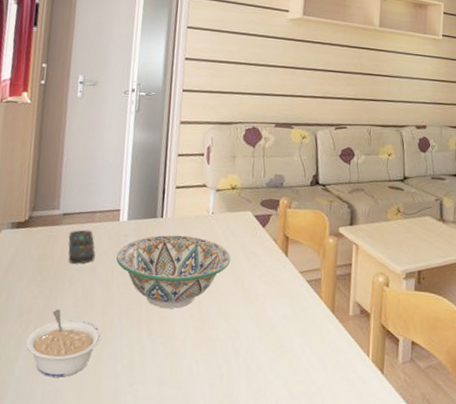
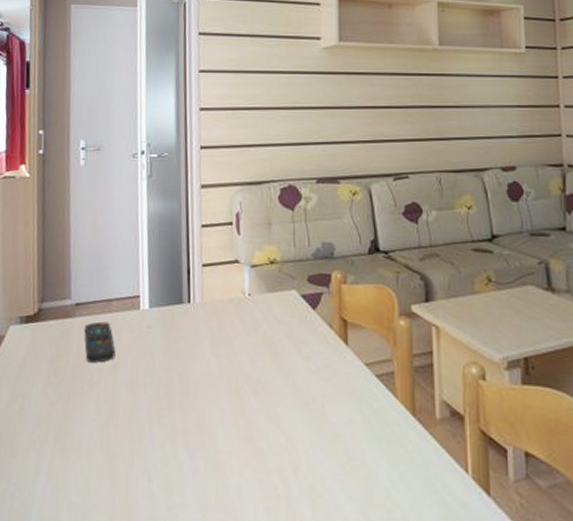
legume: present [25,309,102,378] -> none [46,417,131,499]
decorative bowl: present [116,235,231,309] -> none [139,323,277,415]

